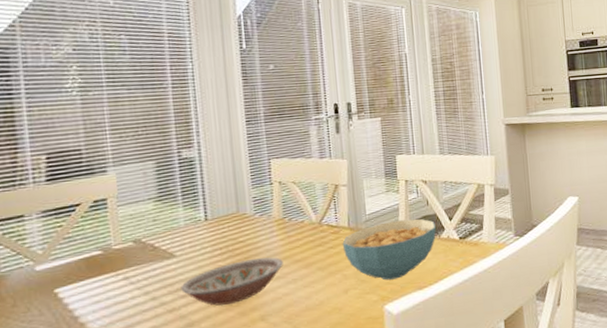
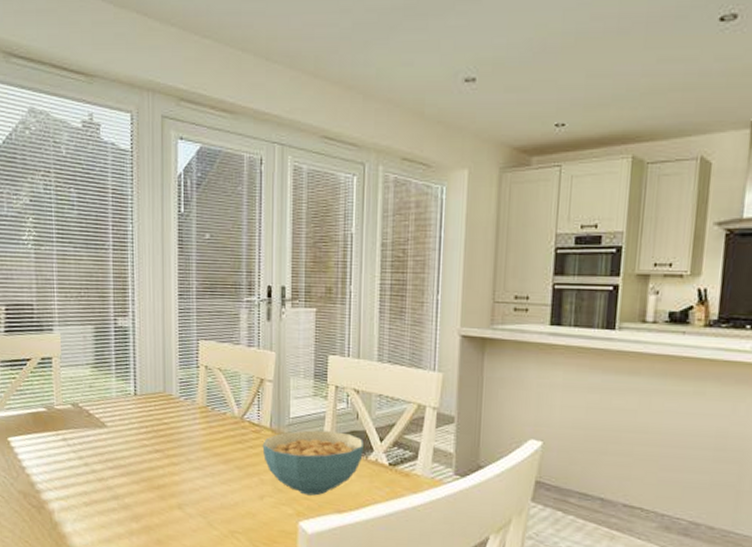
bowl: present [181,257,283,306] -> none [109,443,203,486]

